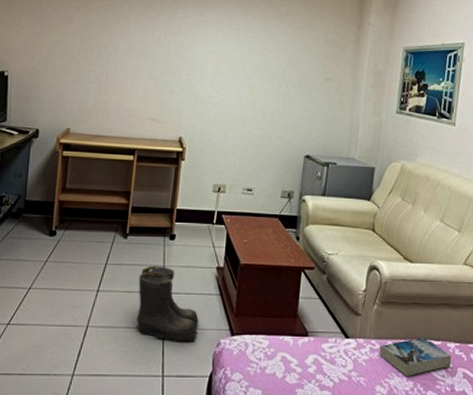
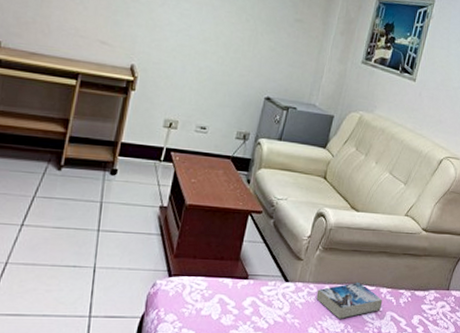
boots: present [136,265,199,341] -> none [64,201,135,281]

